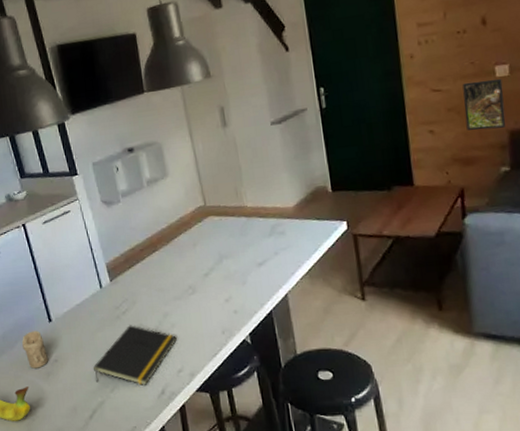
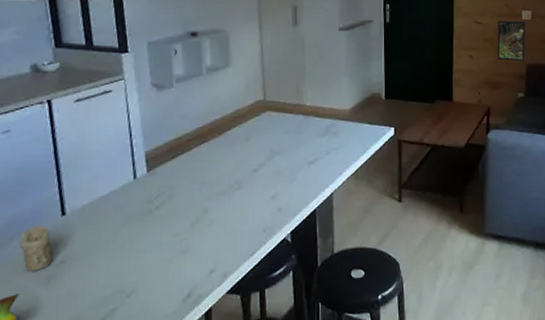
notepad: present [93,325,177,385] -> none [108,221,214,289]

